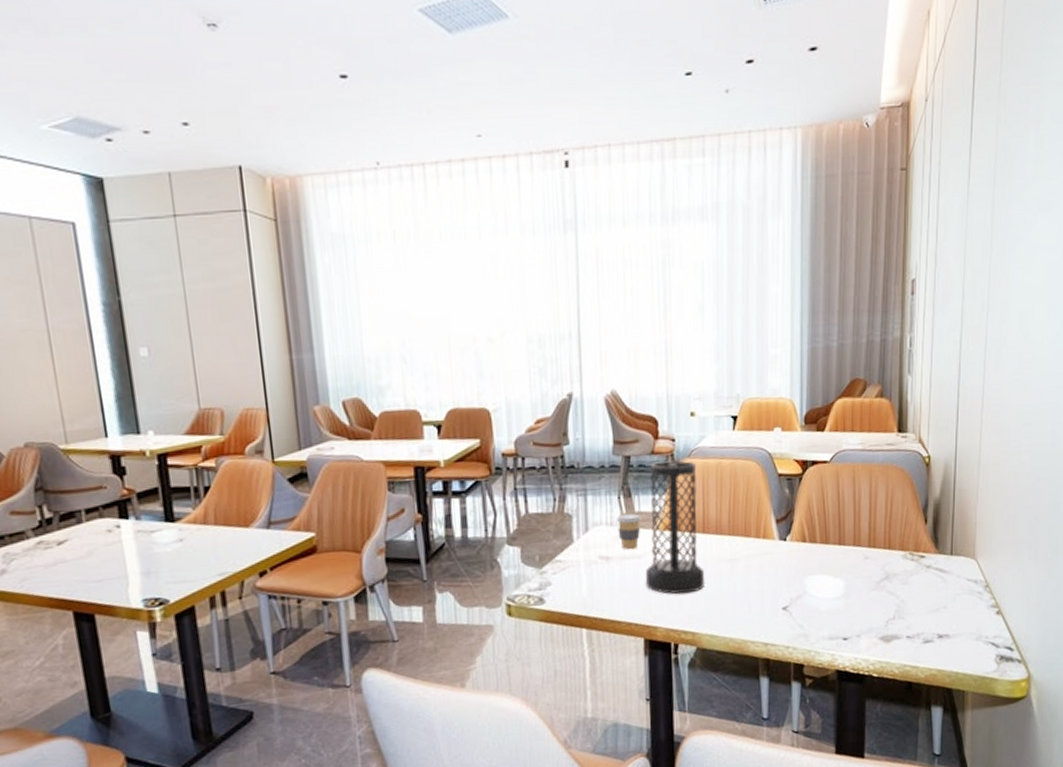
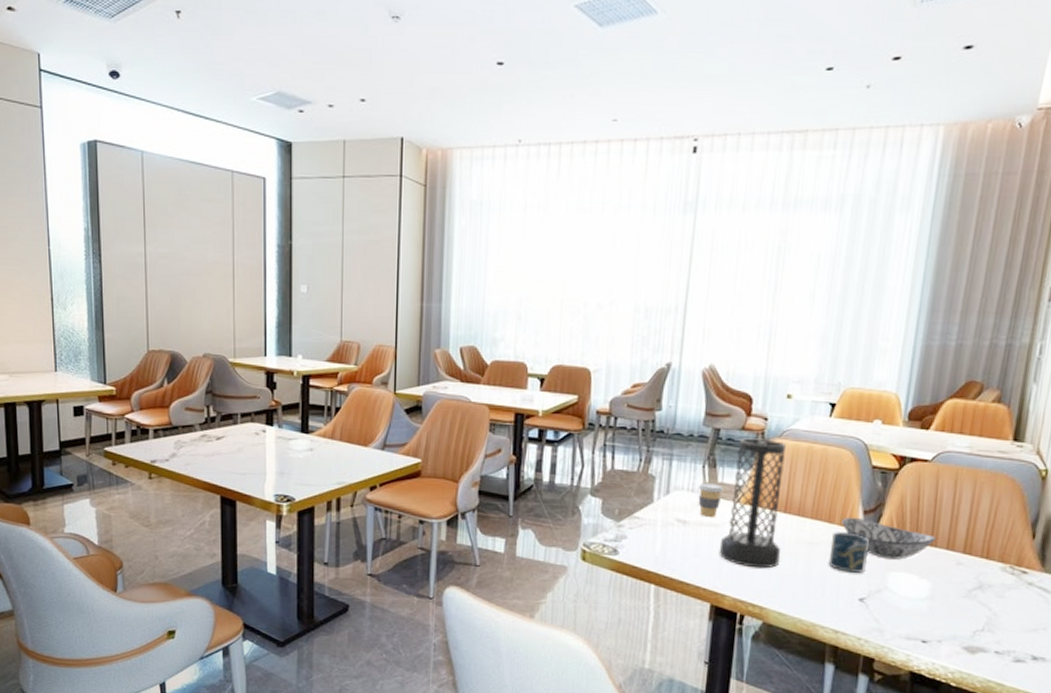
cup: none [750,543,786,584] -> present [828,530,869,573]
decorative bowl: none [757,527,844,564] -> present [841,517,937,560]

